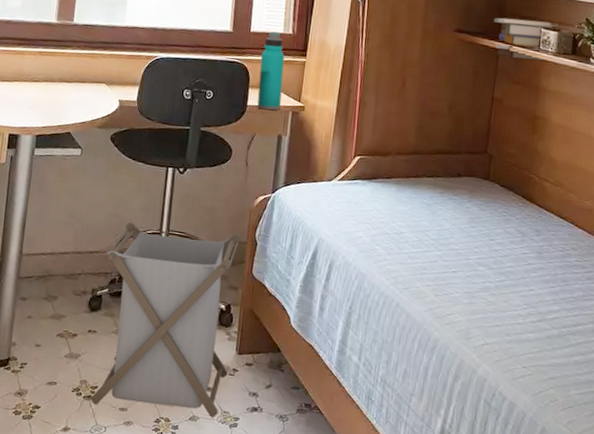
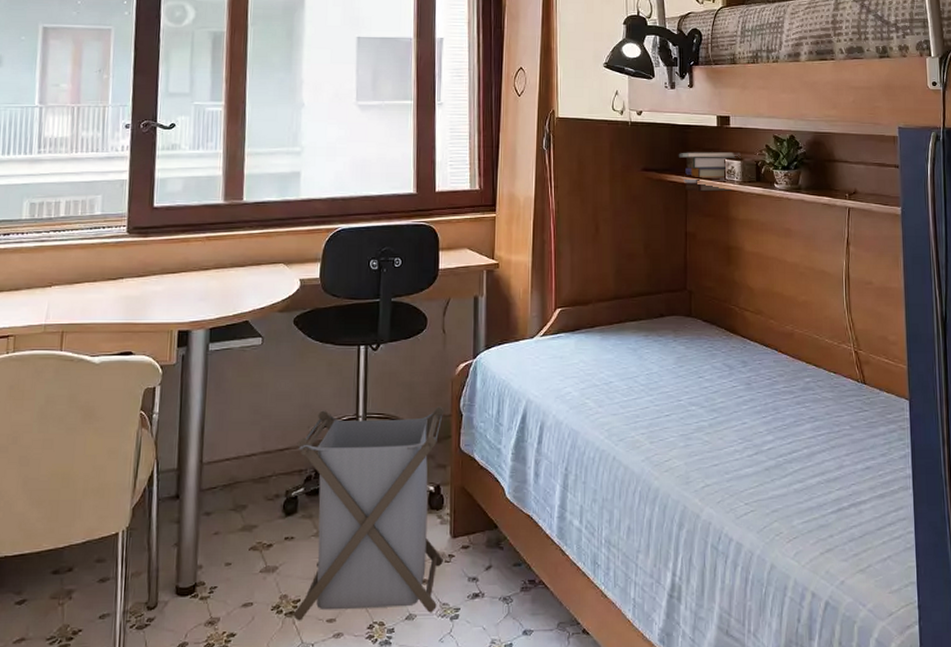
water bottle: present [257,31,285,111] -> none [448,189,475,272]

